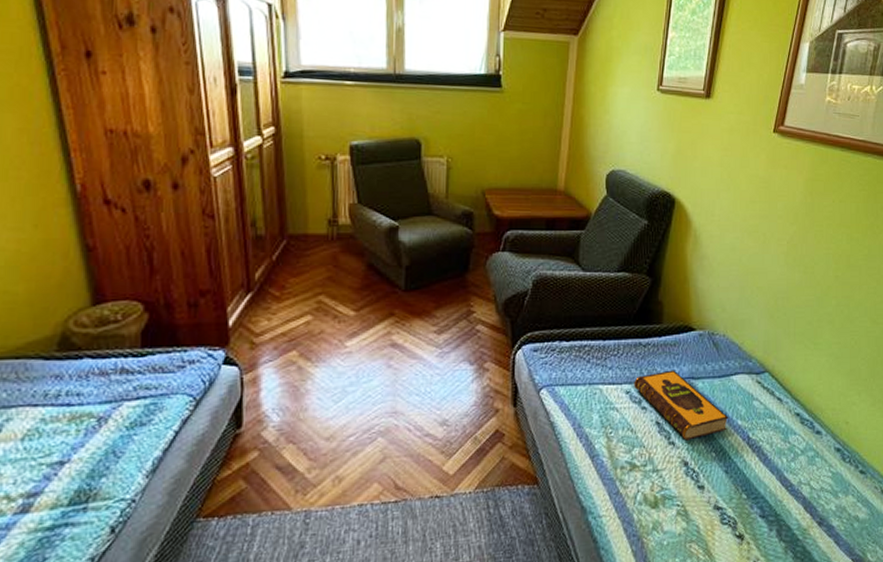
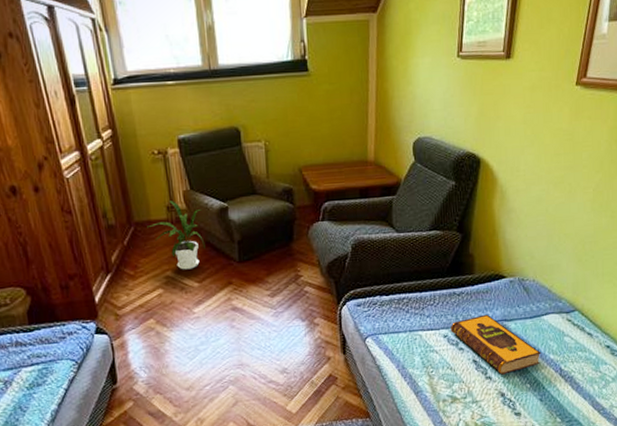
house plant: none [302,214,369,295] -> present [147,201,206,270]

